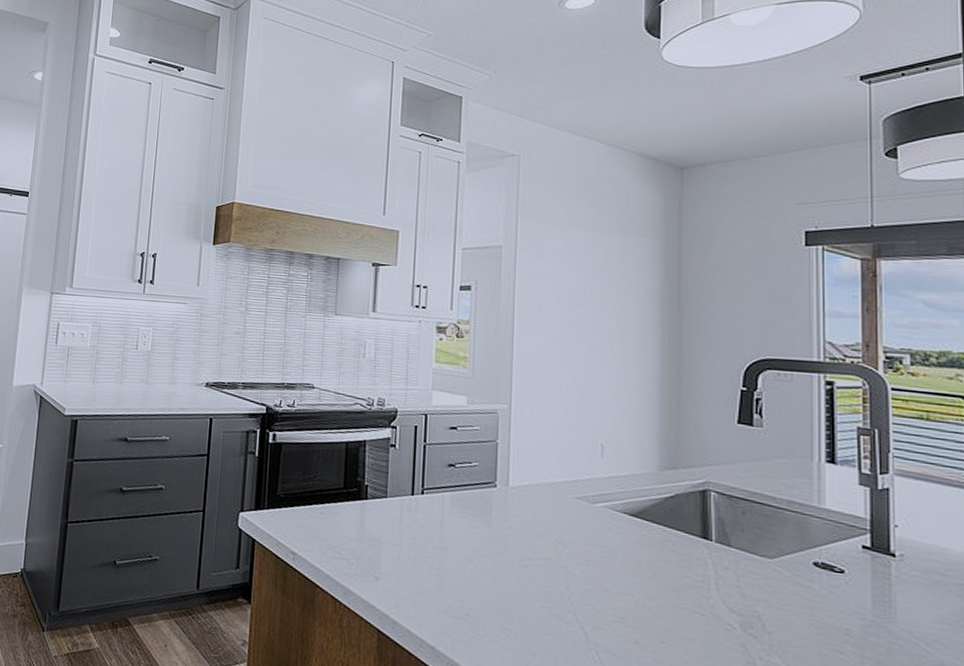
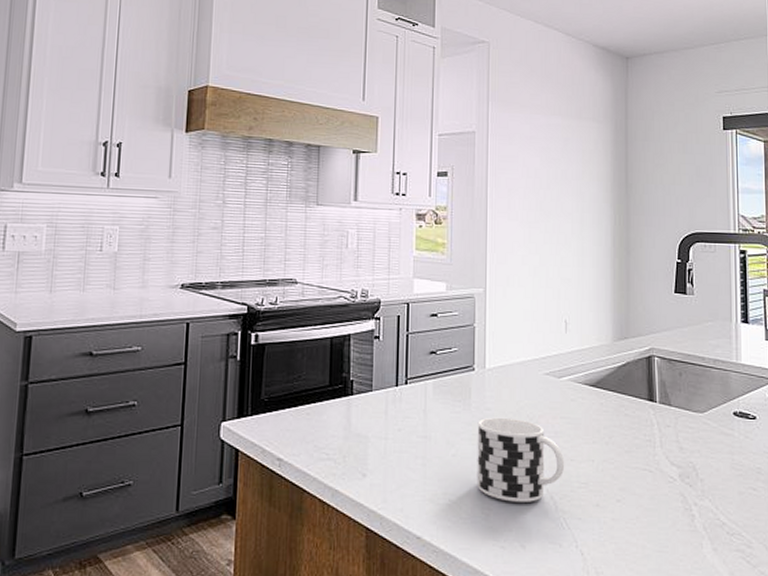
cup: none [496,536,598,630] -> present [477,417,565,502]

